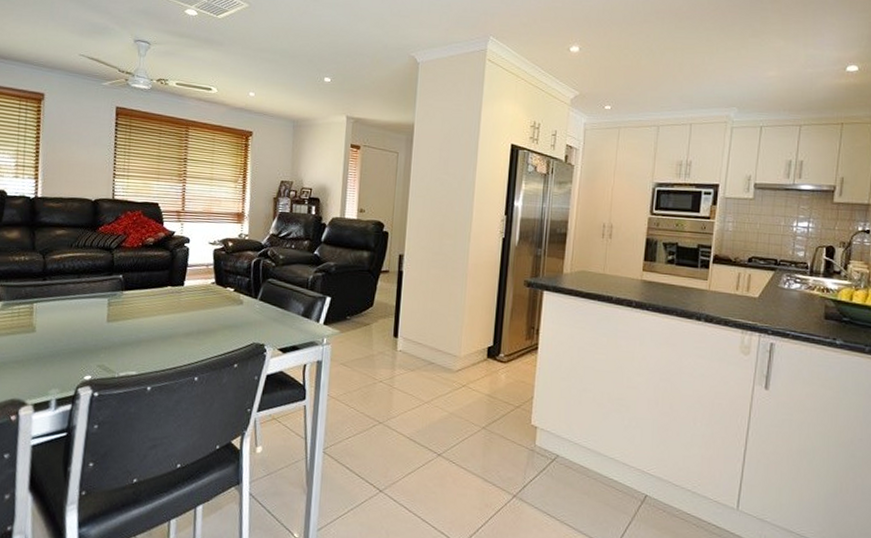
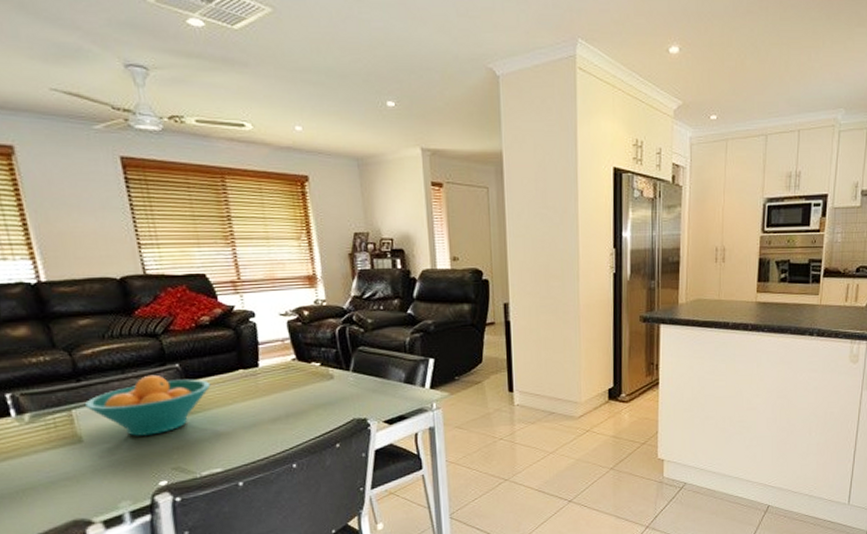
fruit bowl: none [44,281,143,334] -> present [84,374,211,436]

